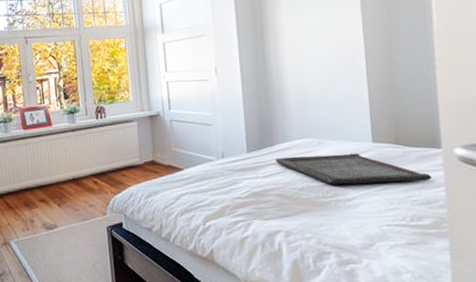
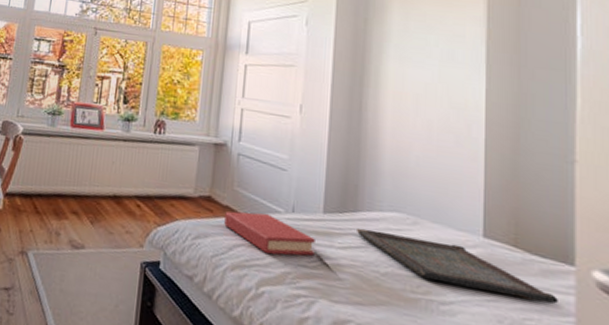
hardback book: none [168,163,245,196] -> present [224,211,315,256]

